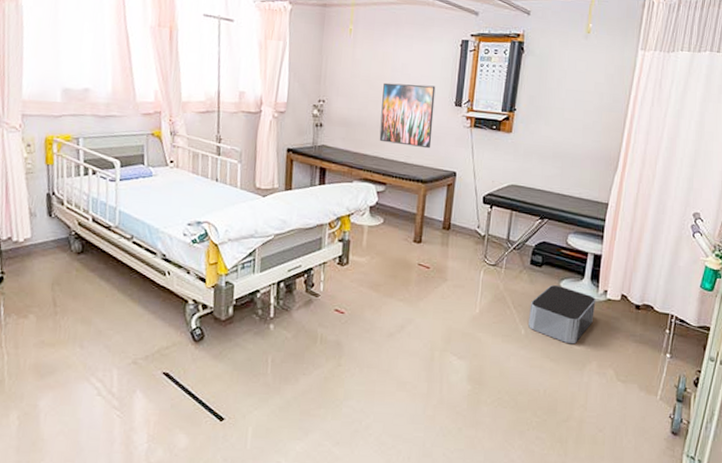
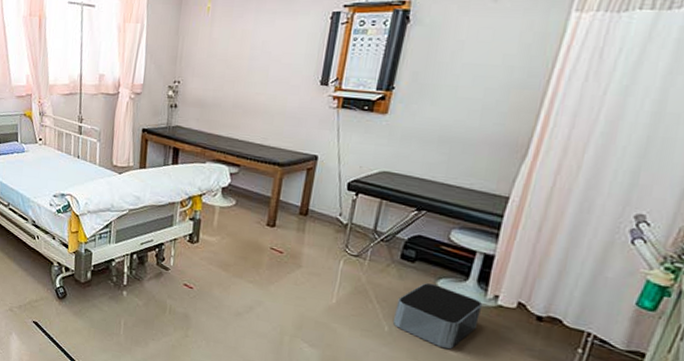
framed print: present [379,82,436,149] -> none [234,61,299,131]

